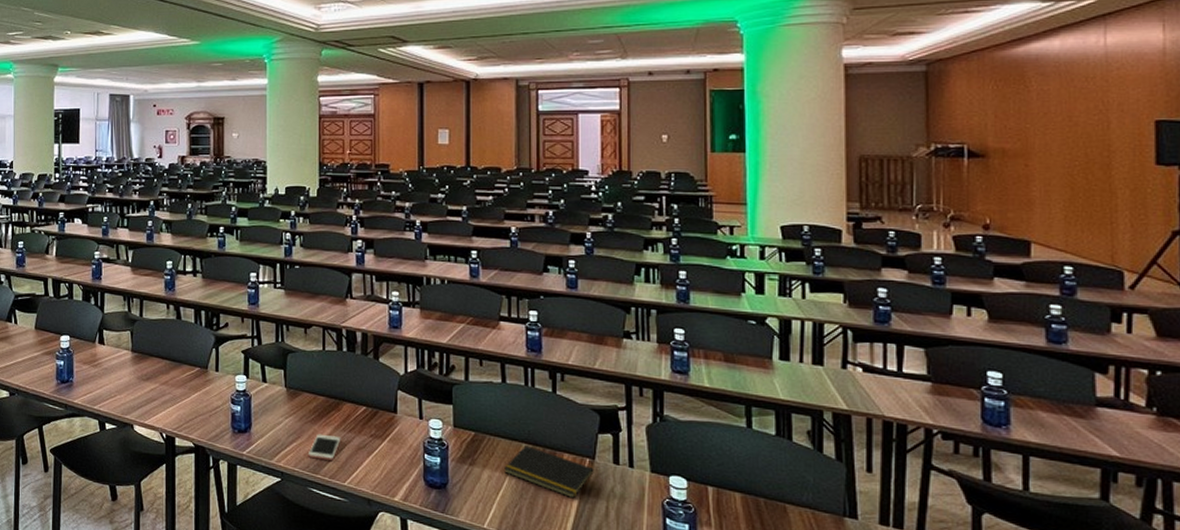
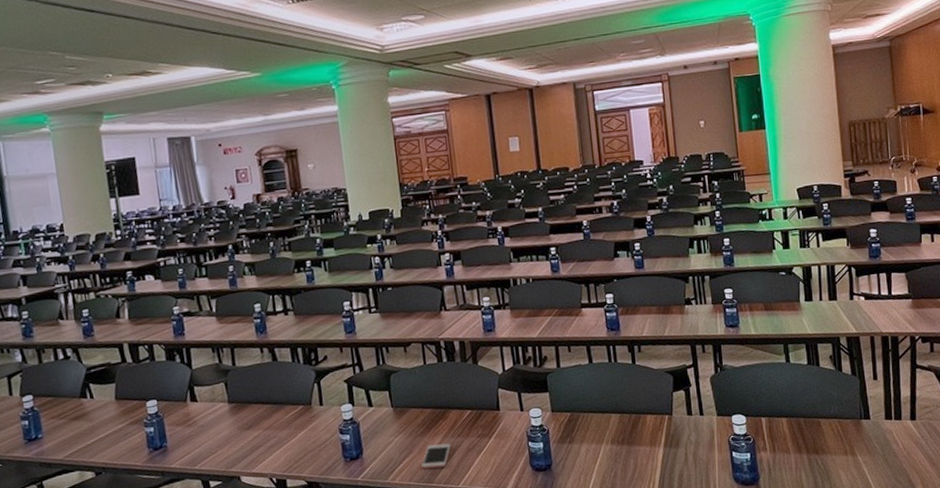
notepad: present [503,445,594,499] -> none [598,415,673,453]

